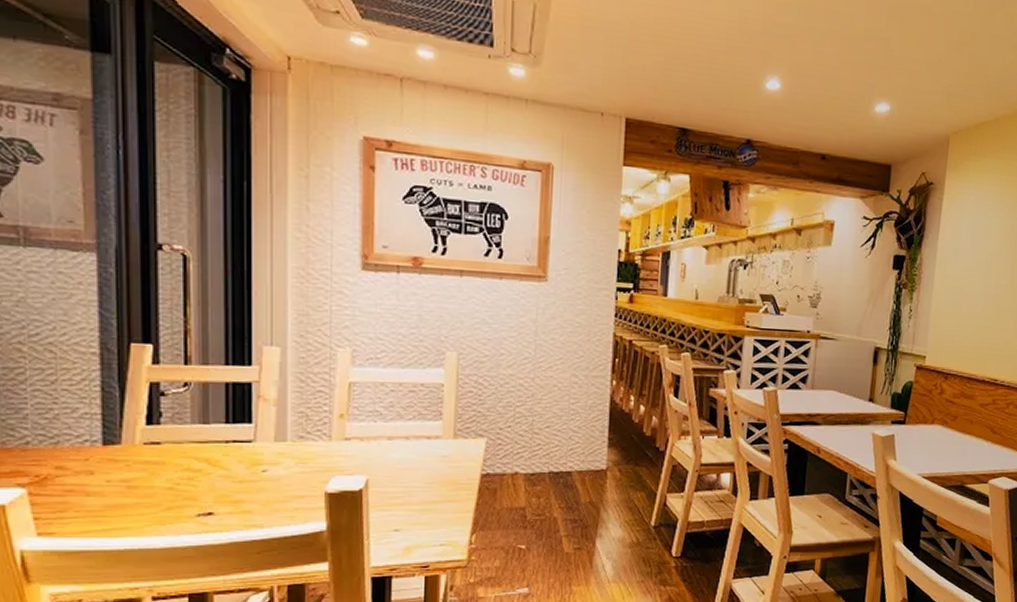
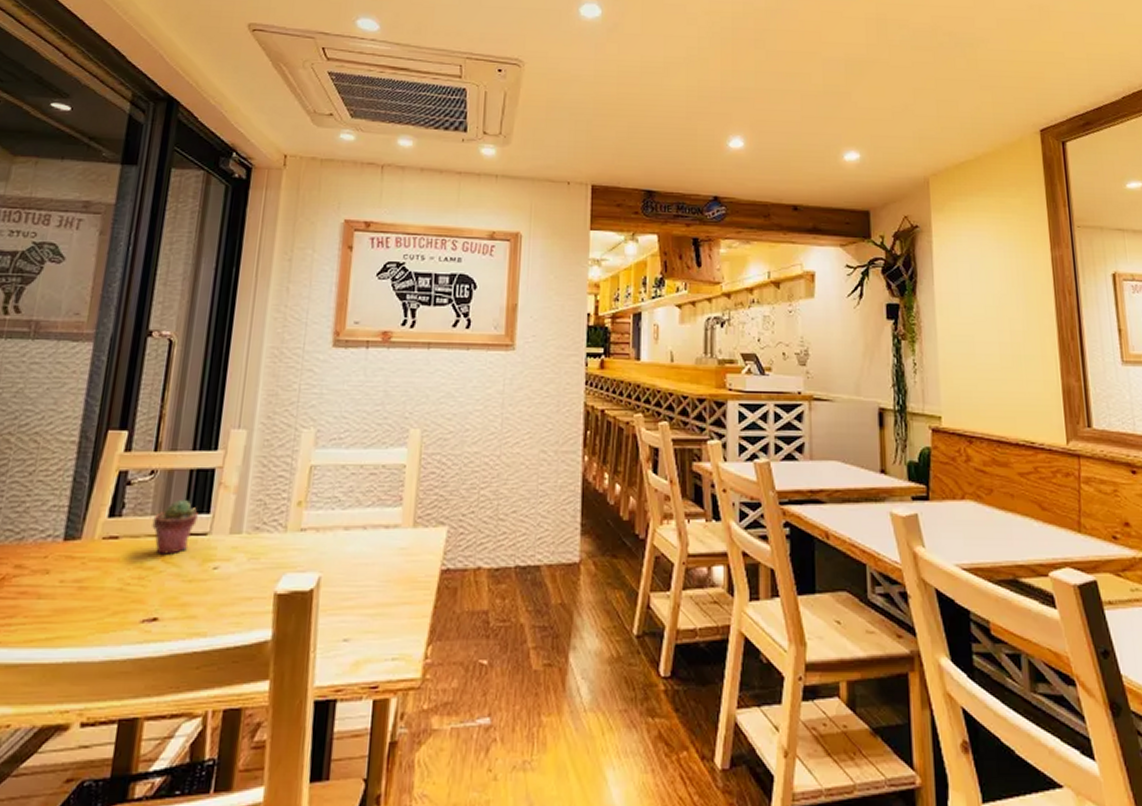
potted succulent: none [194,411,240,459] -> present [152,500,198,555]

